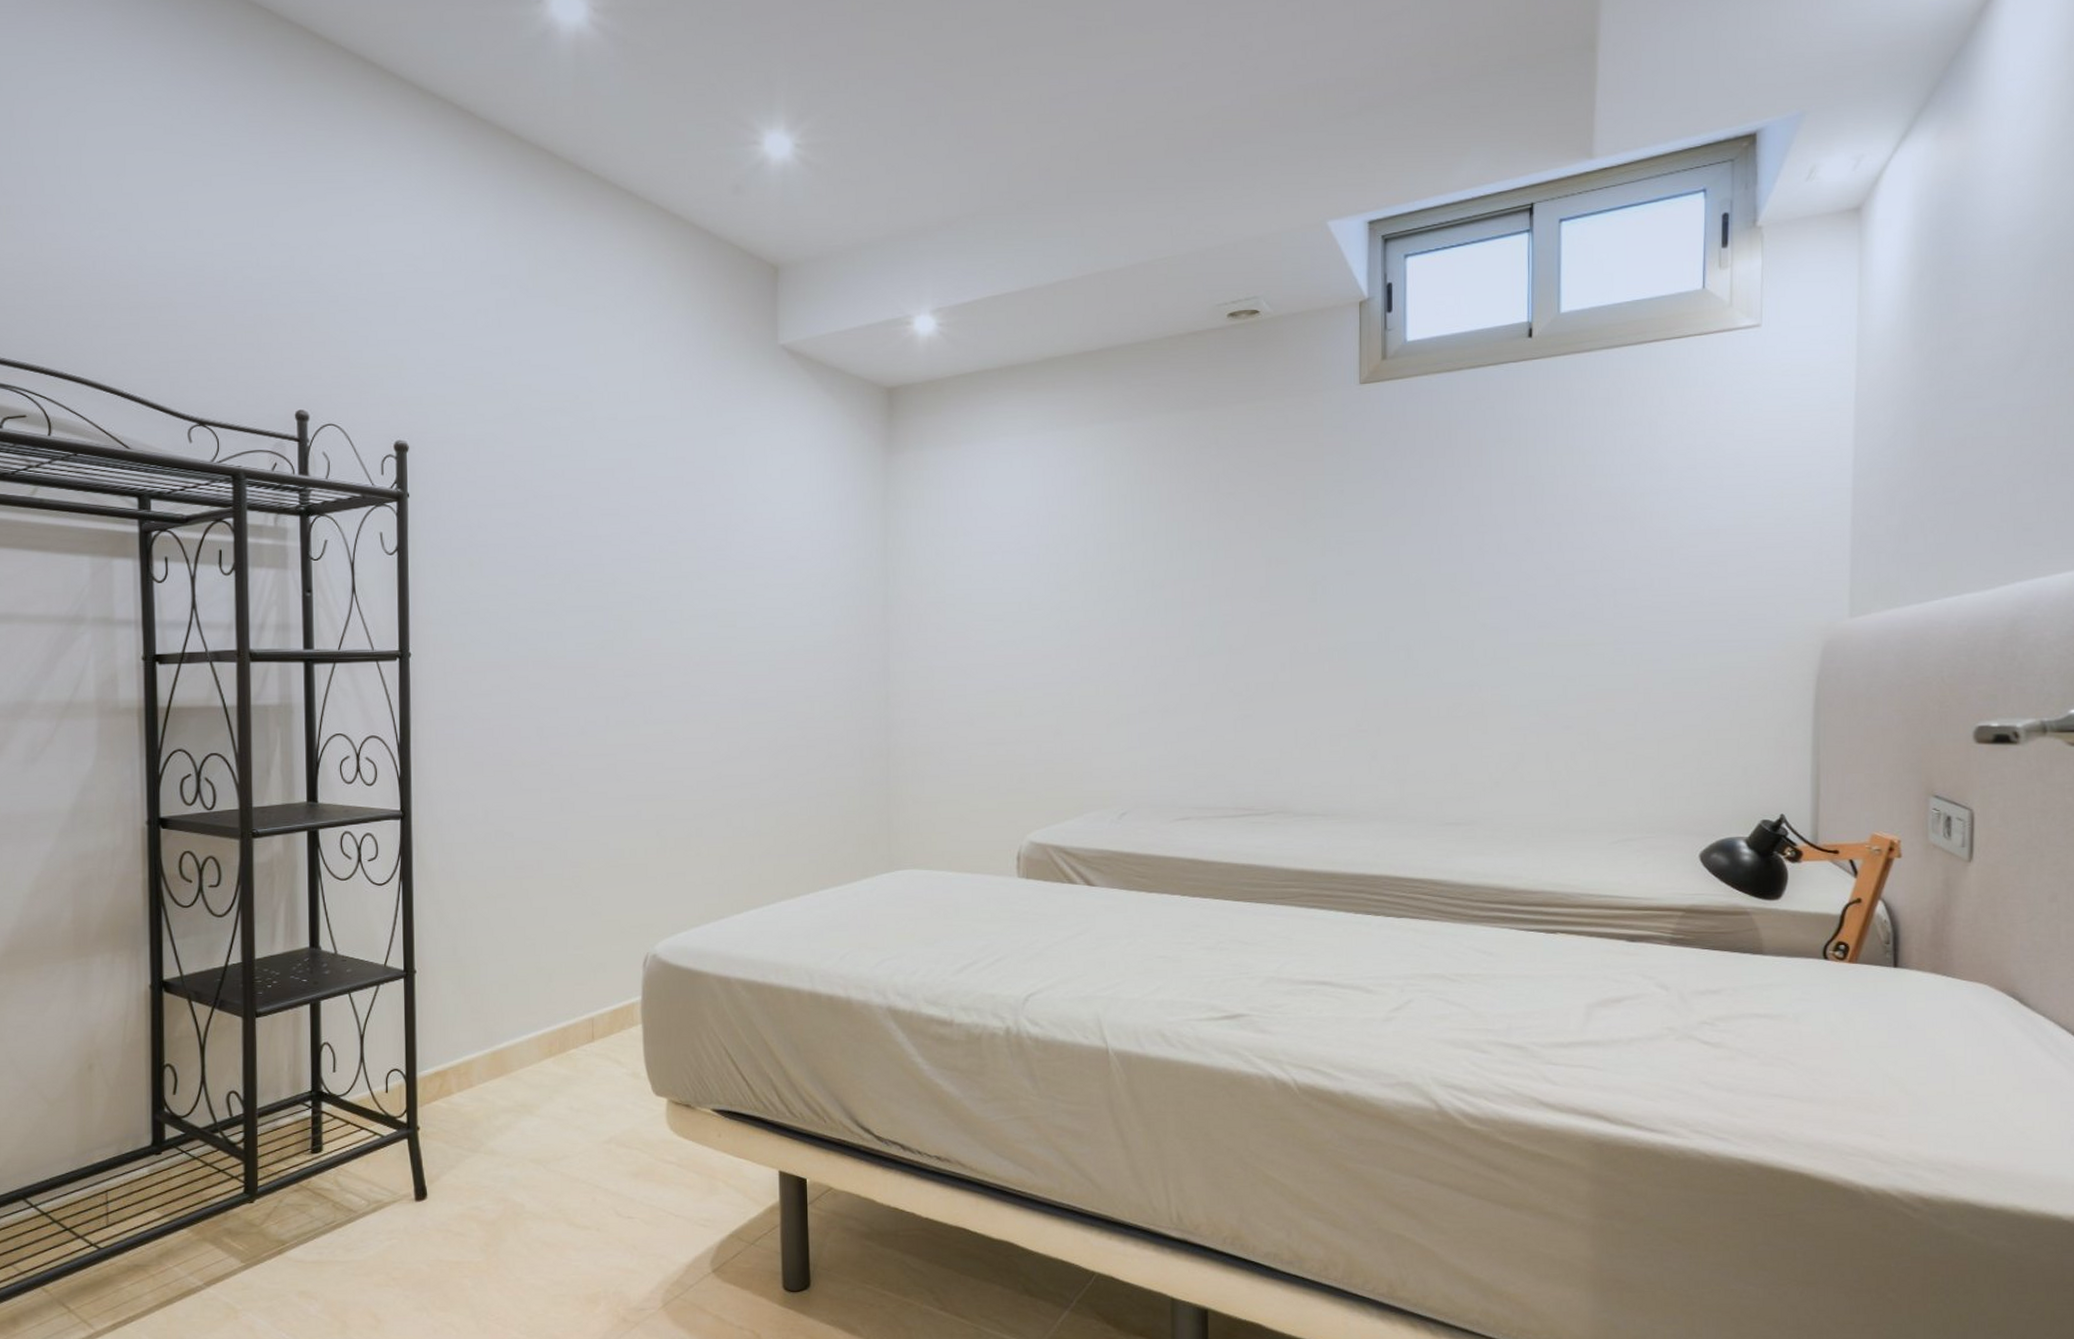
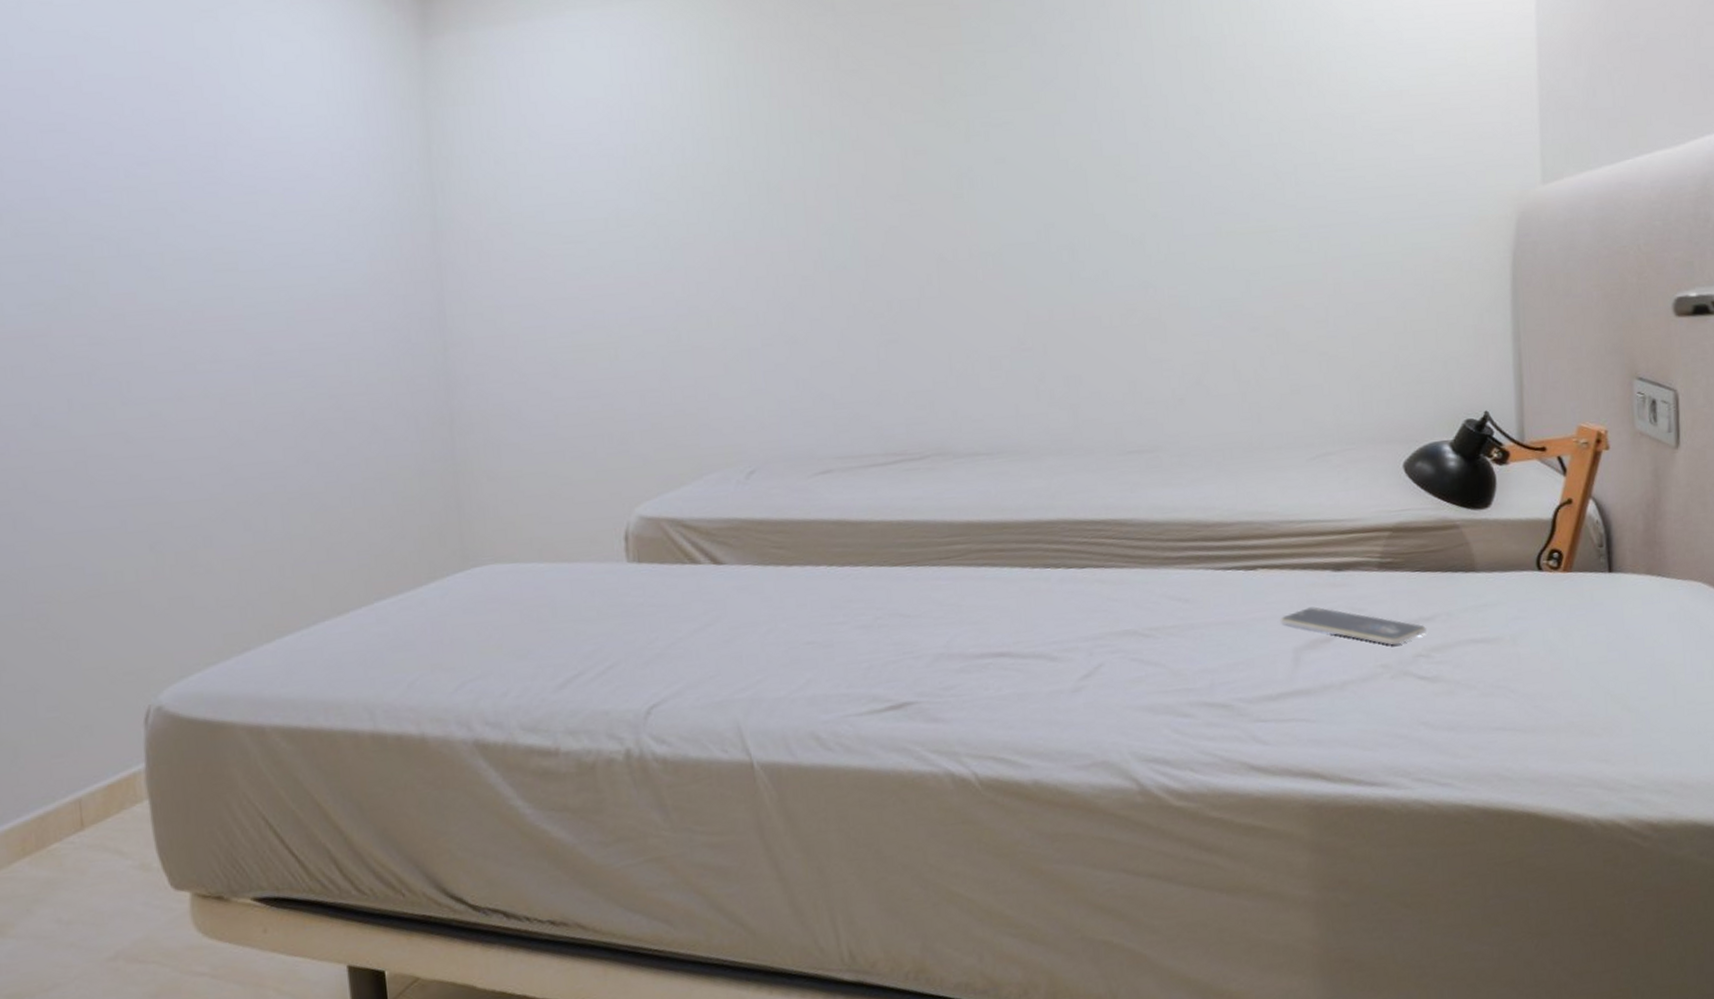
smartphone: none [1575,970,1713,1012] -> present [1280,606,1427,645]

